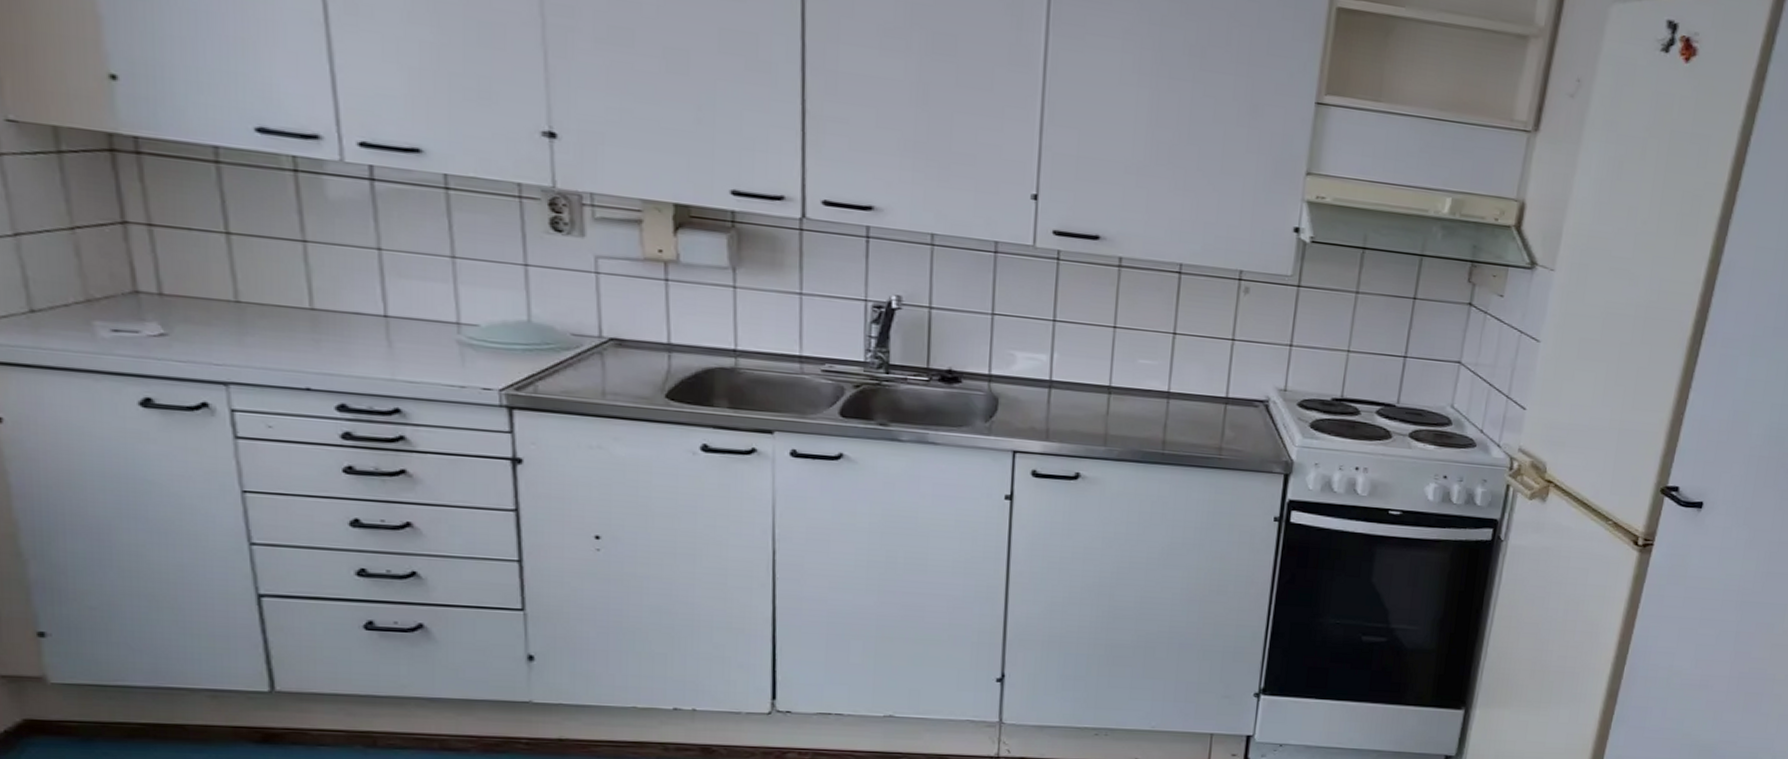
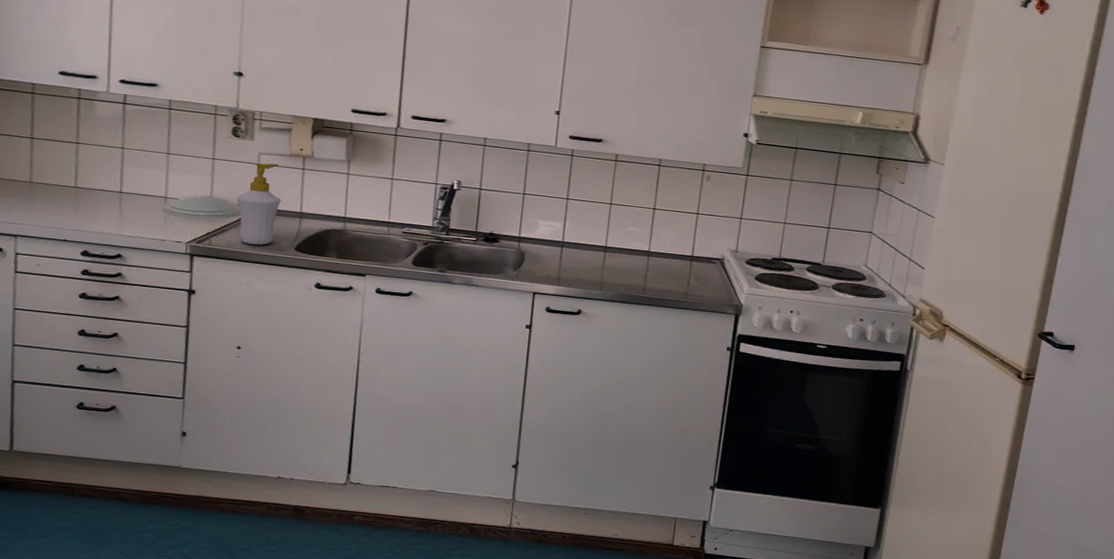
soap bottle: none [569,271,637,392] -> present [236,163,281,245]

